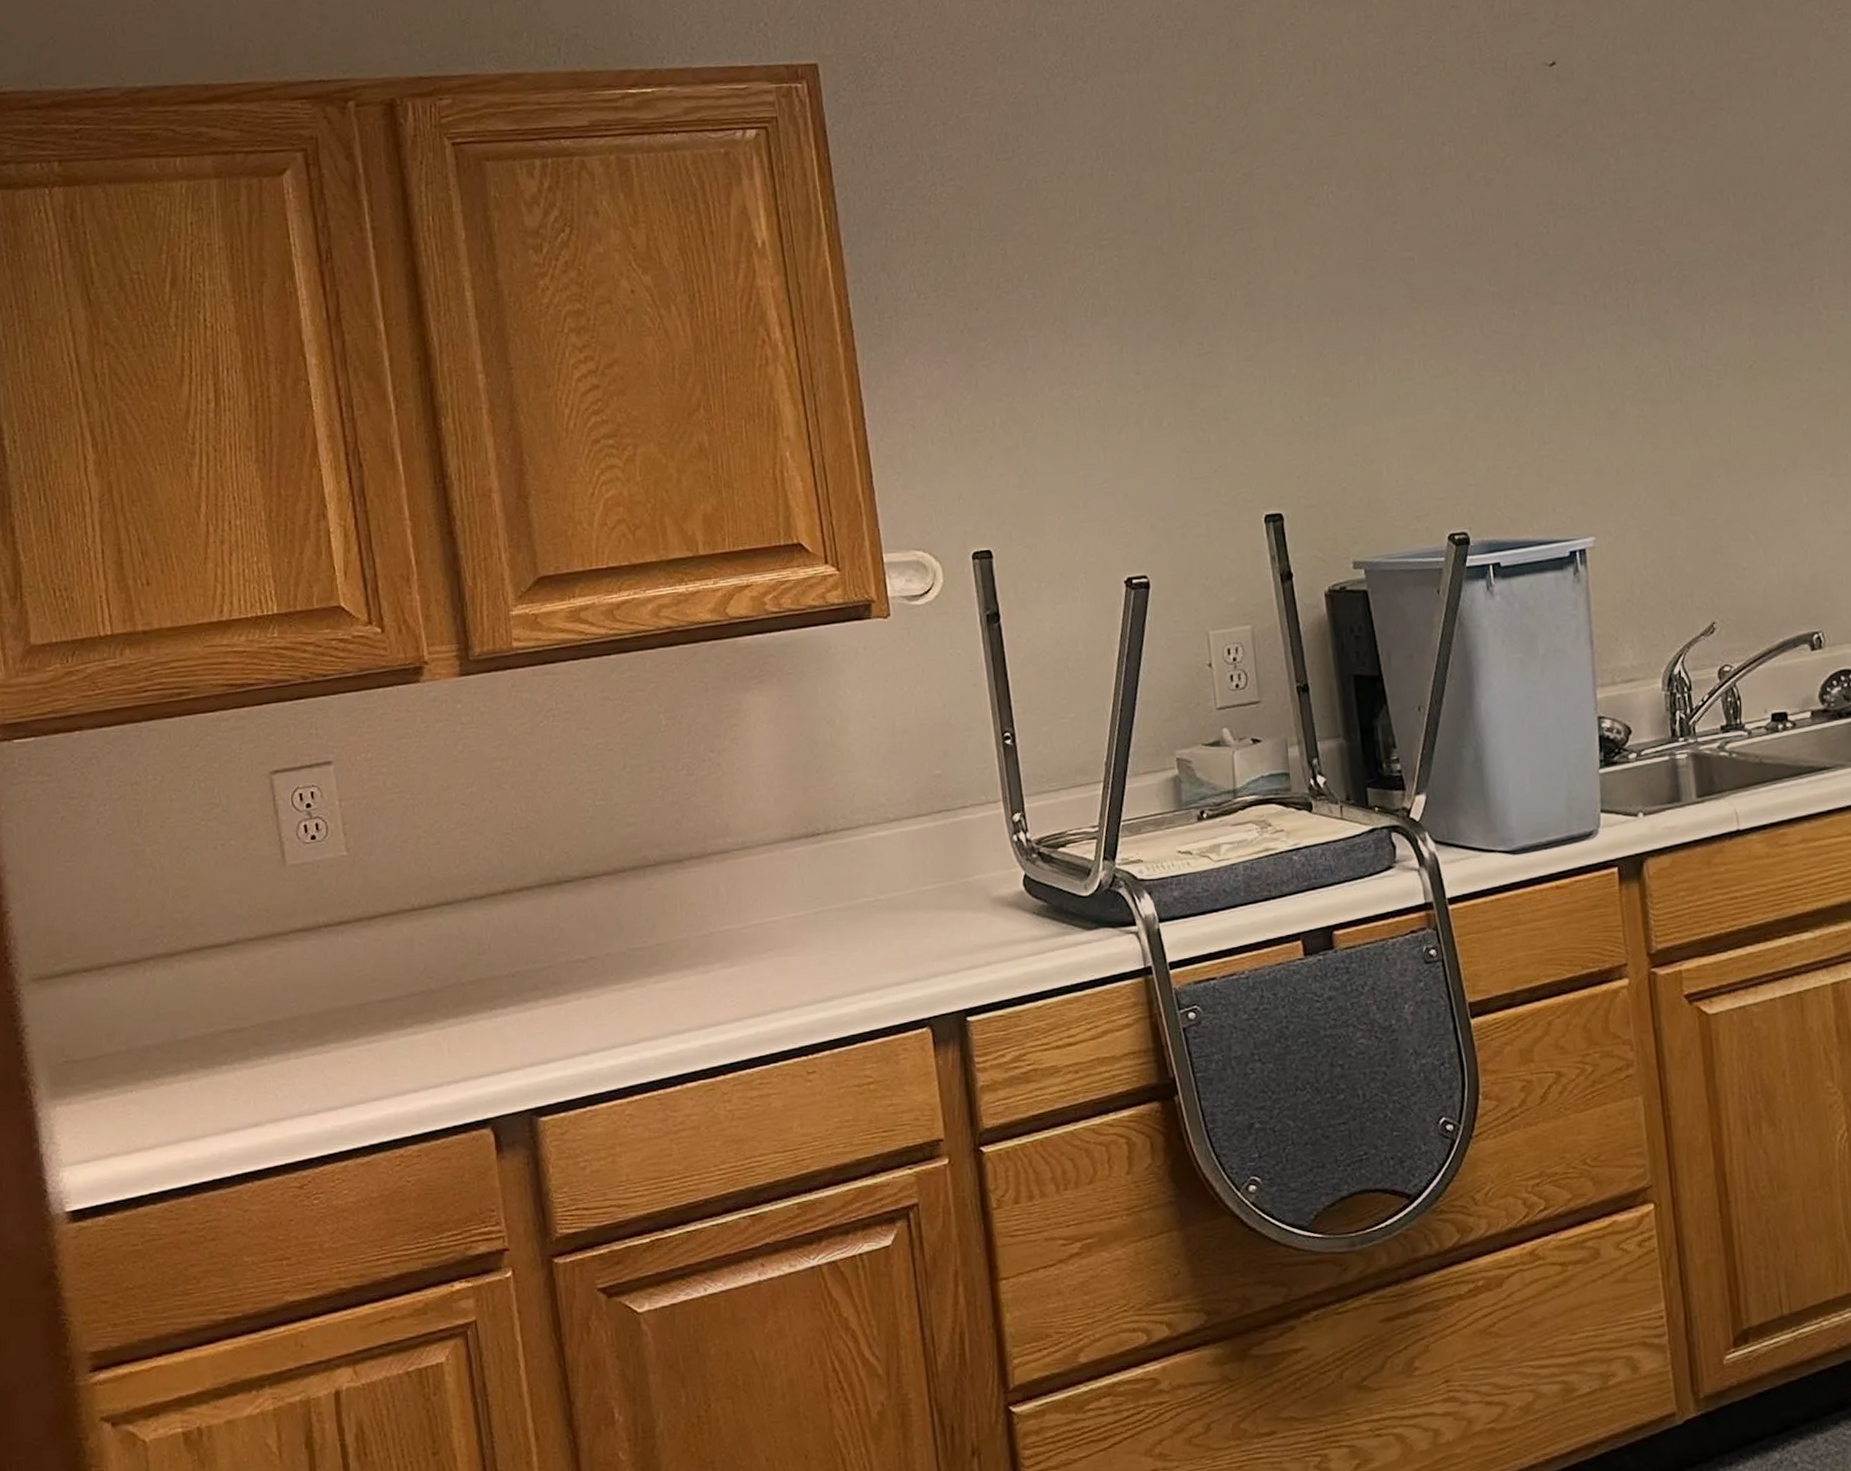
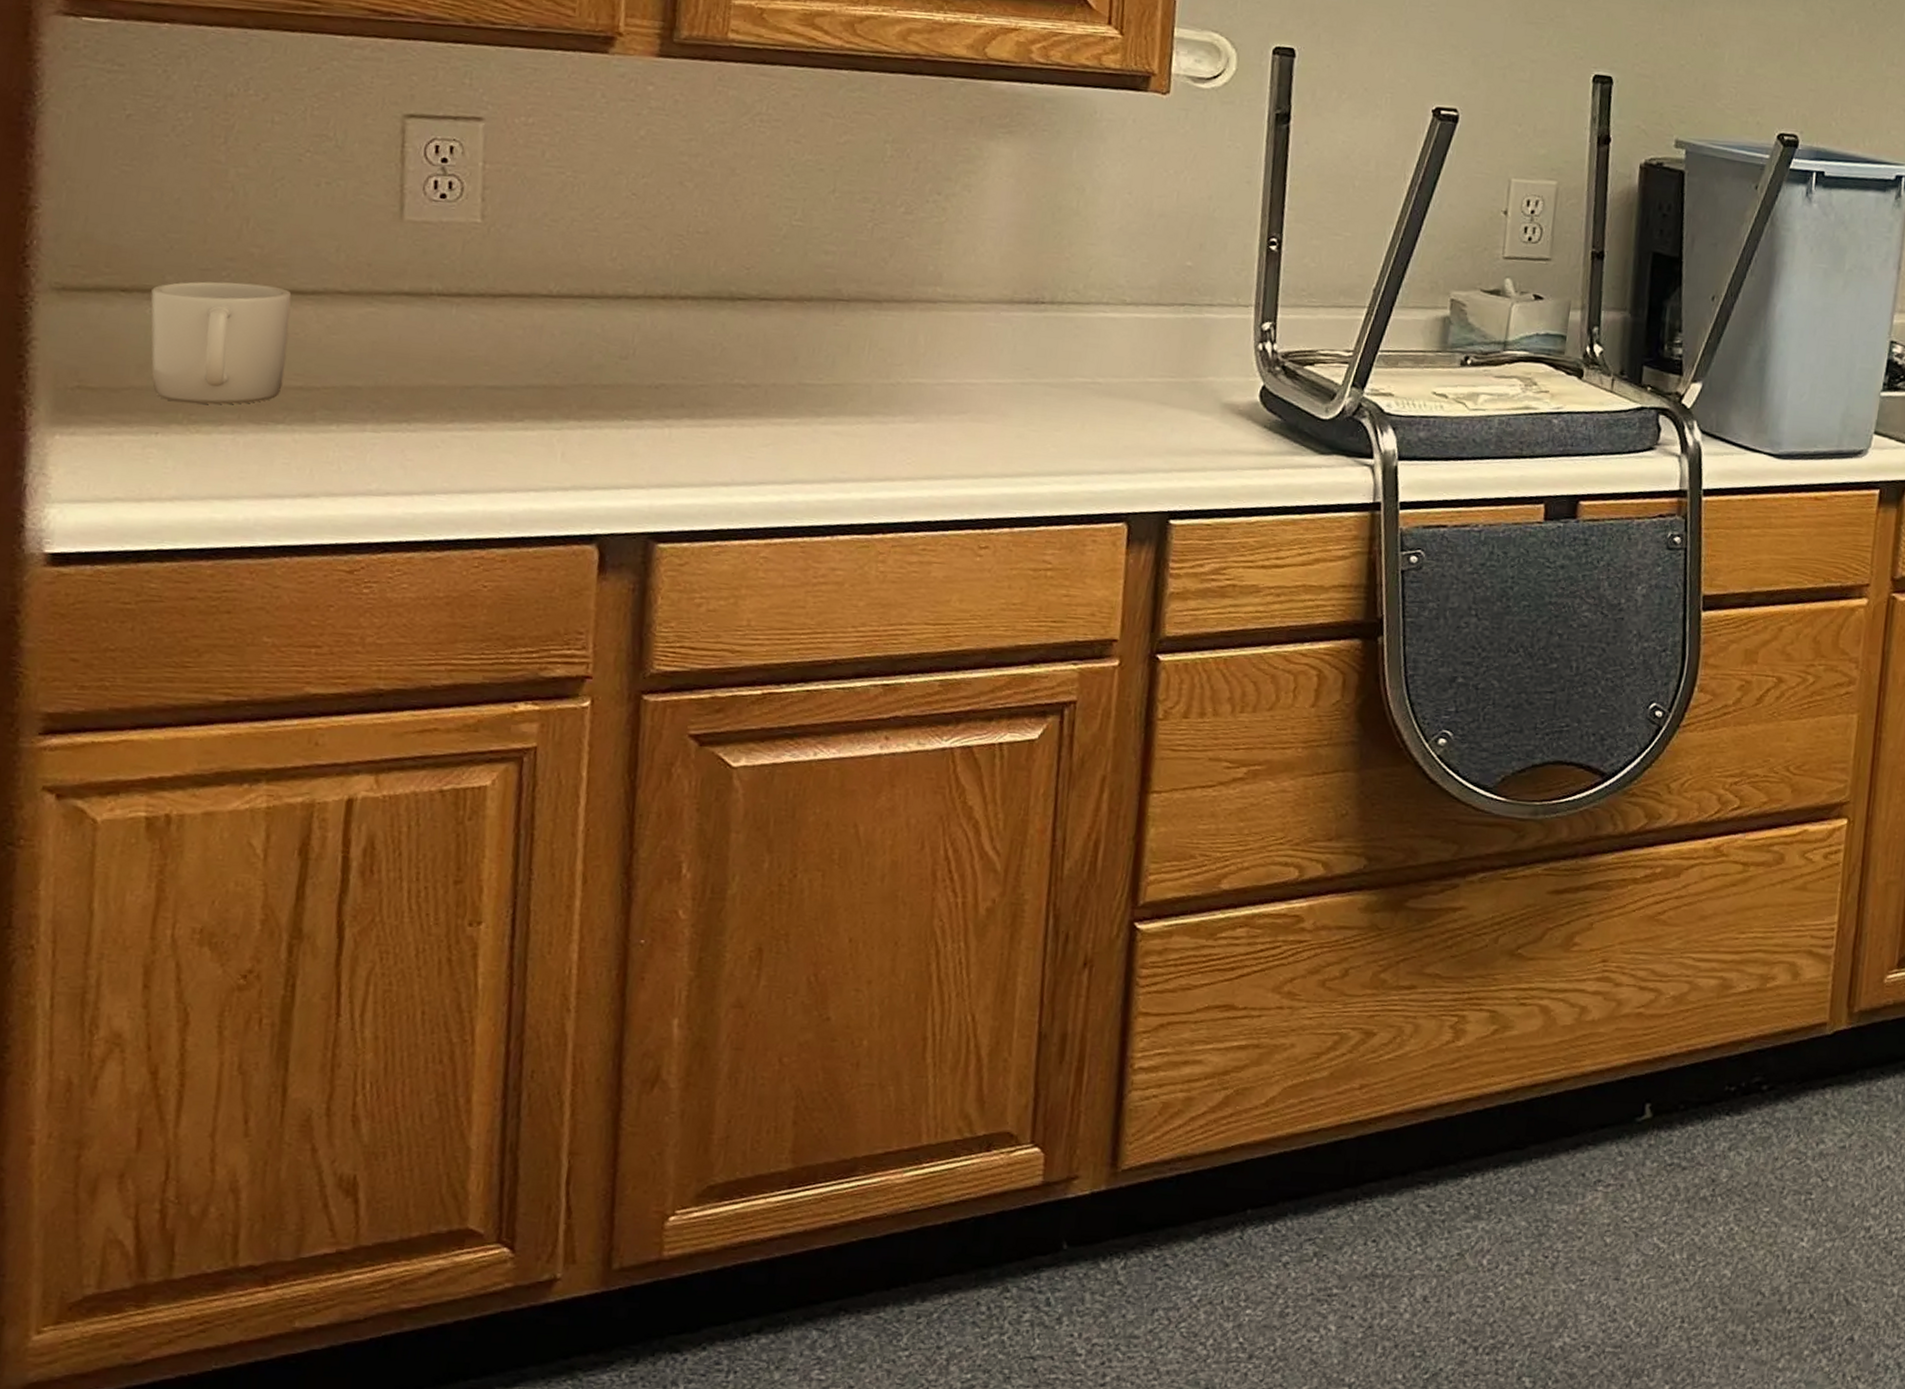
mug: none [106,944,219,1061] -> present [150,281,292,405]

